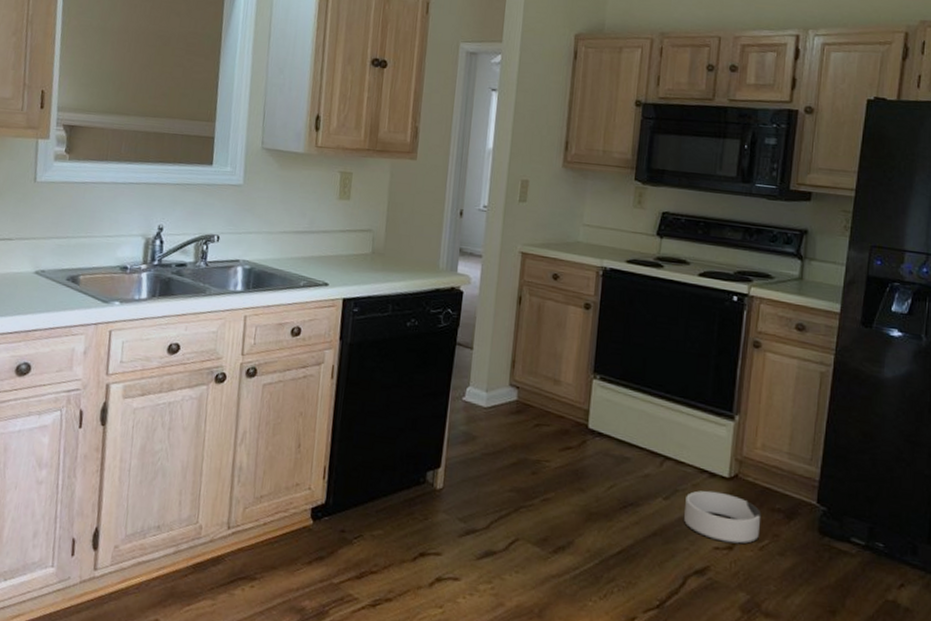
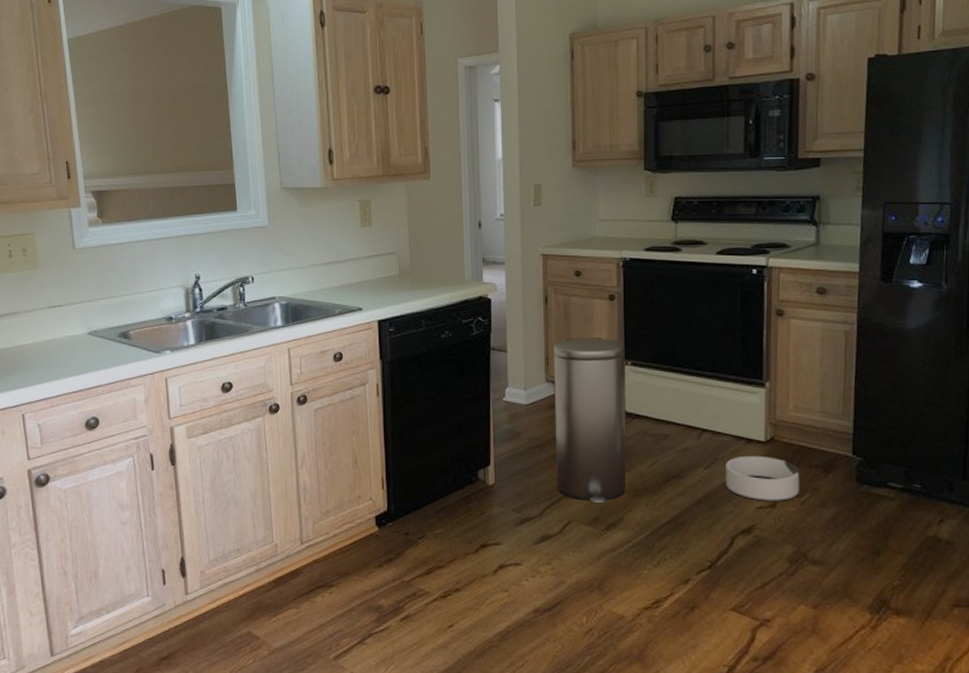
pedal bin: none [507,342,595,524] -> present [553,338,627,504]

